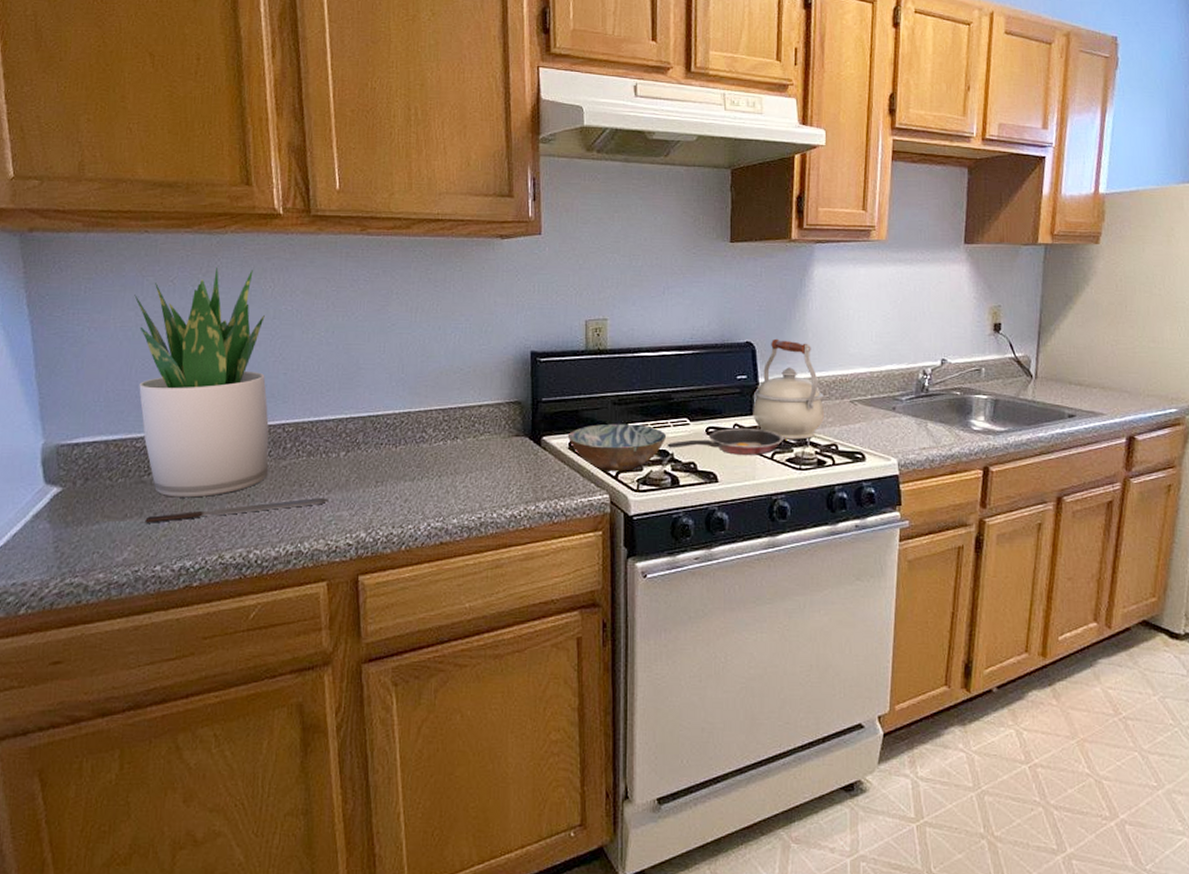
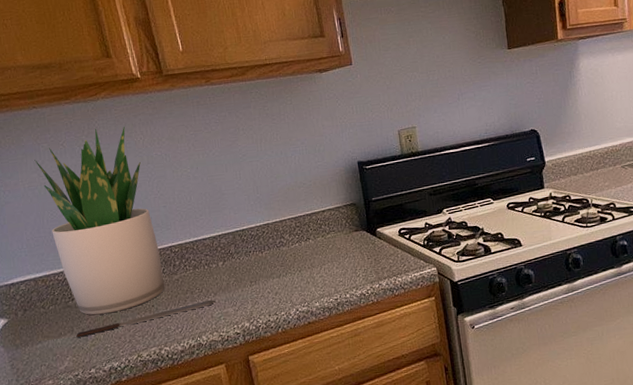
bowl: present [569,423,667,472] -> none [397,209,476,250]
frying pan: present [667,428,783,455] -> none [477,199,571,224]
kettle: present [753,338,825,440] -> none [542,123,602,205]

